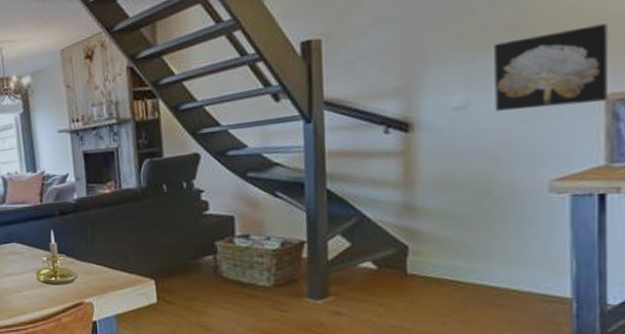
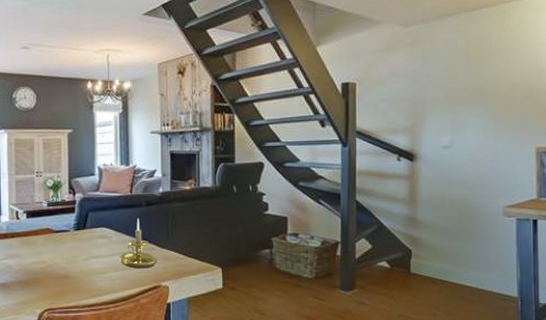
wall art: present [494,23,608,111] -> none [469,98,537,153]

